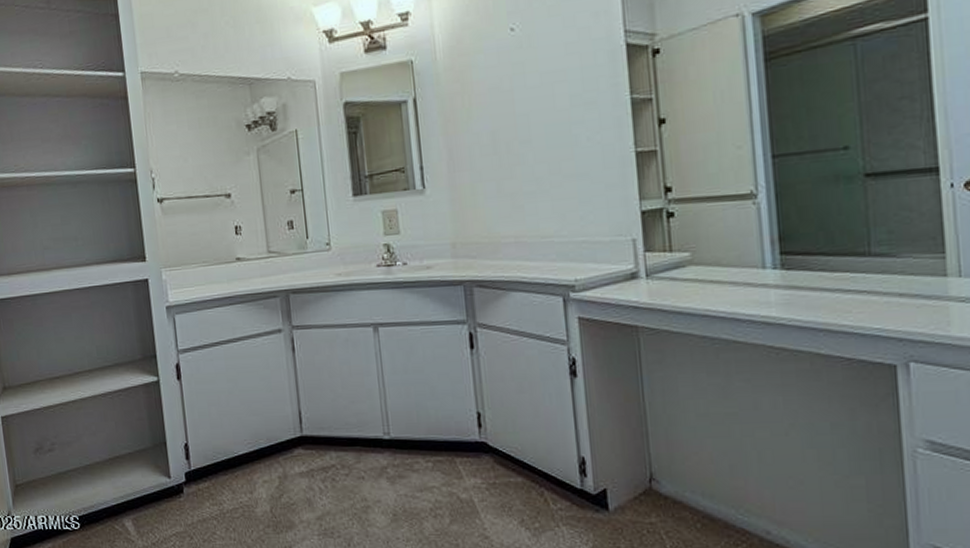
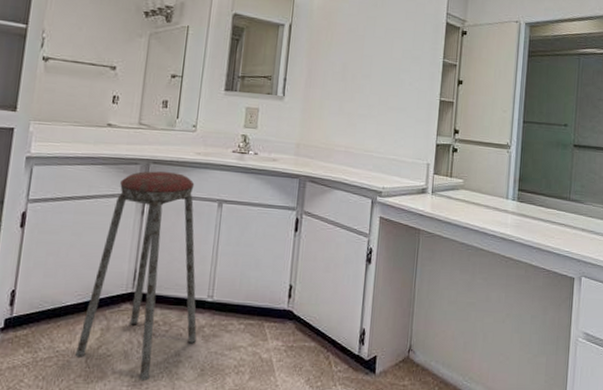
music stool: none [258,300,381,528] -> present [75,171,197,380]

